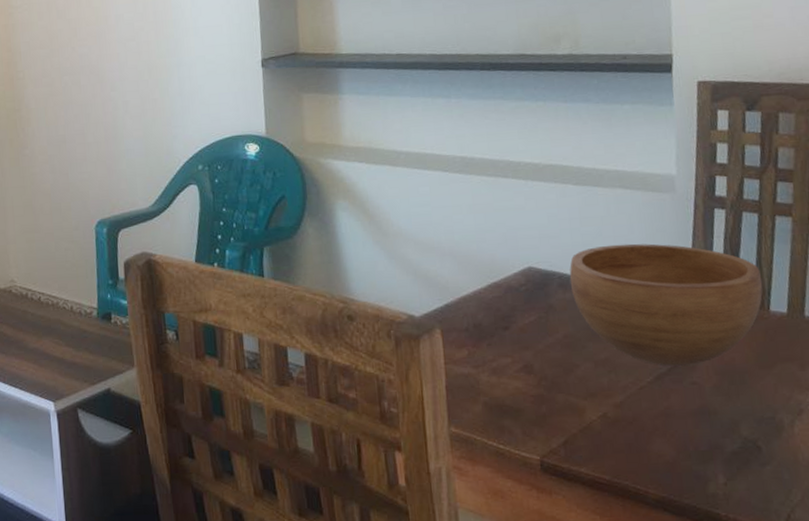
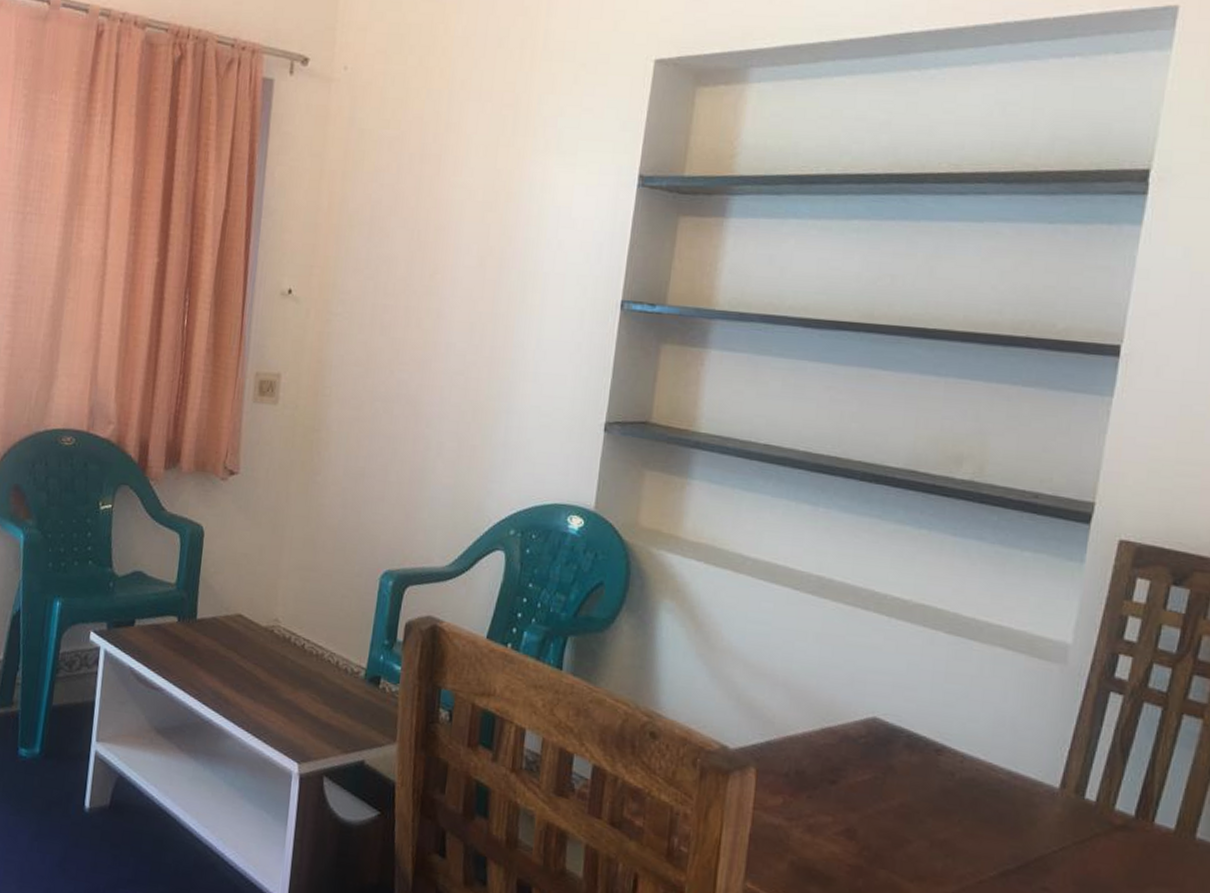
bowl: present [569,243,763,366] -> none [919,709,1151,868]

